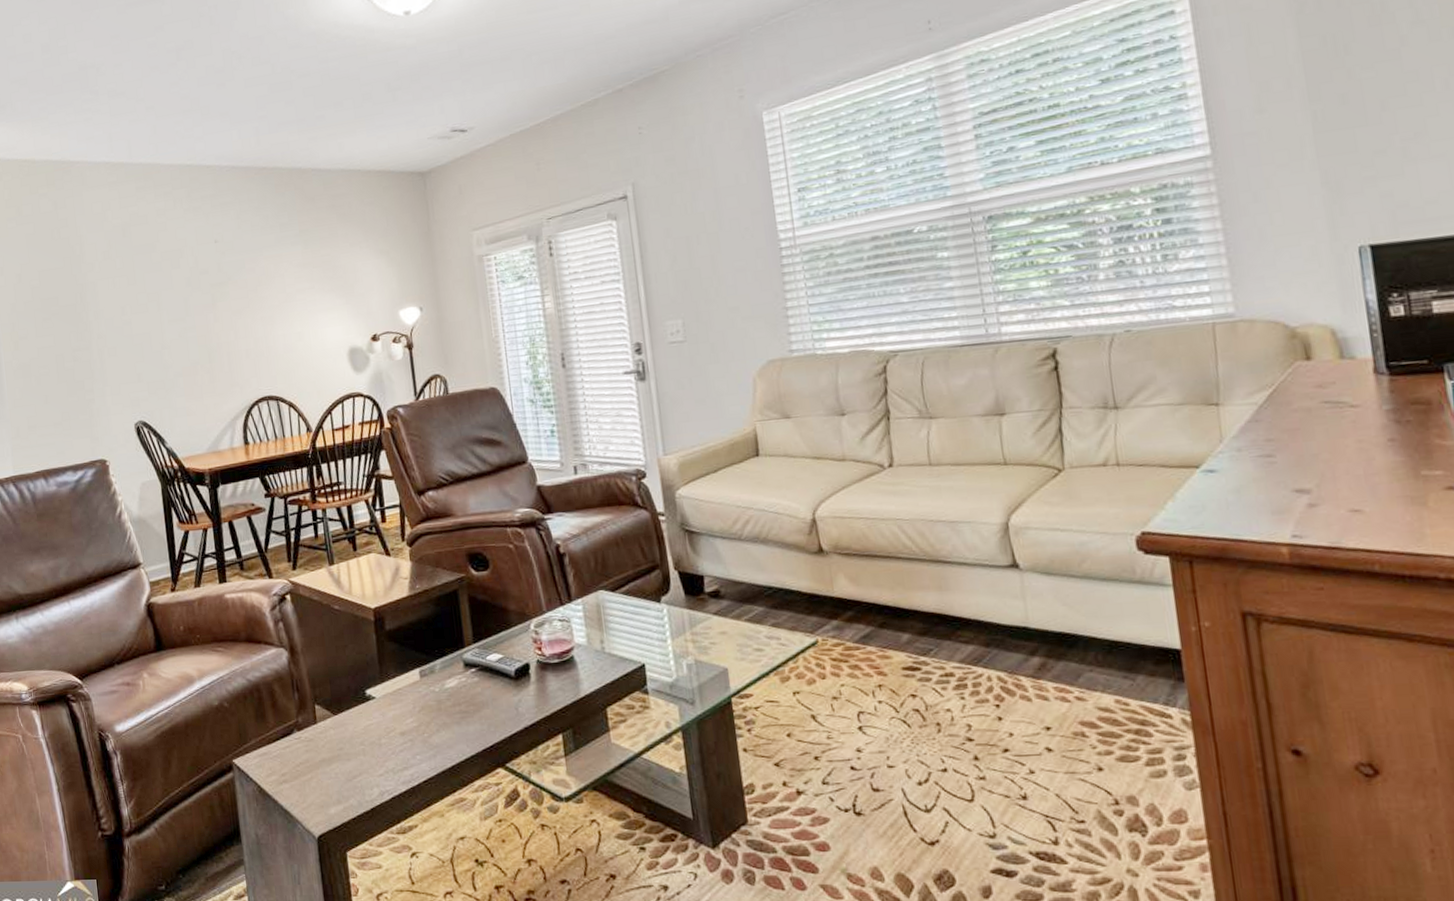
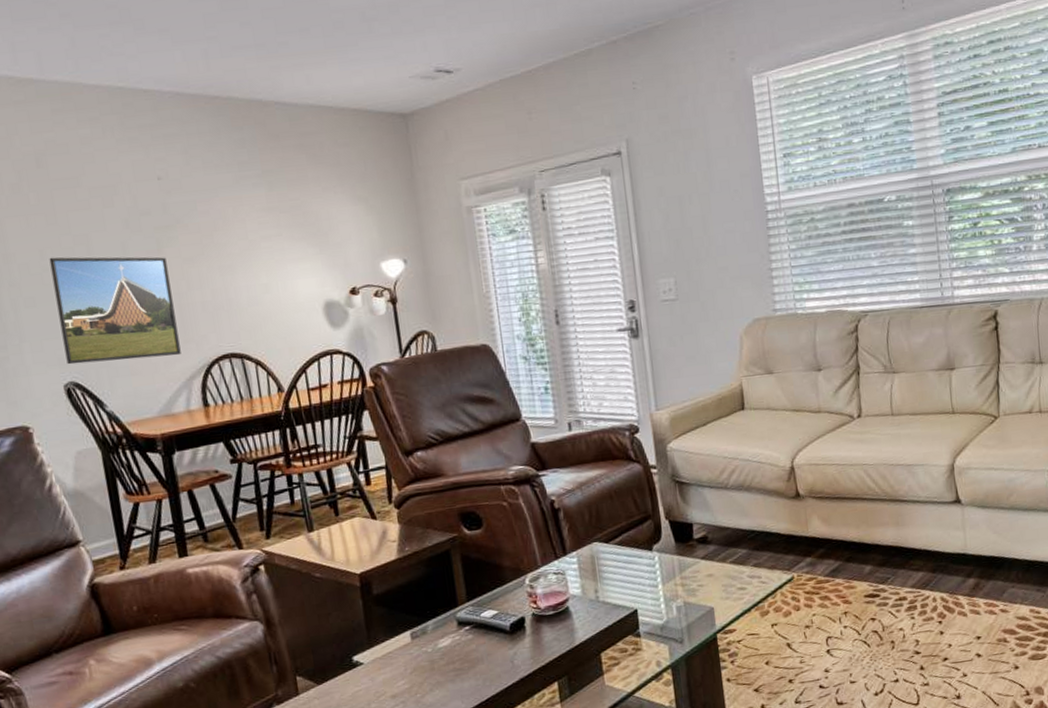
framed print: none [128,310,228,406] -> present [49,257,181,365]

